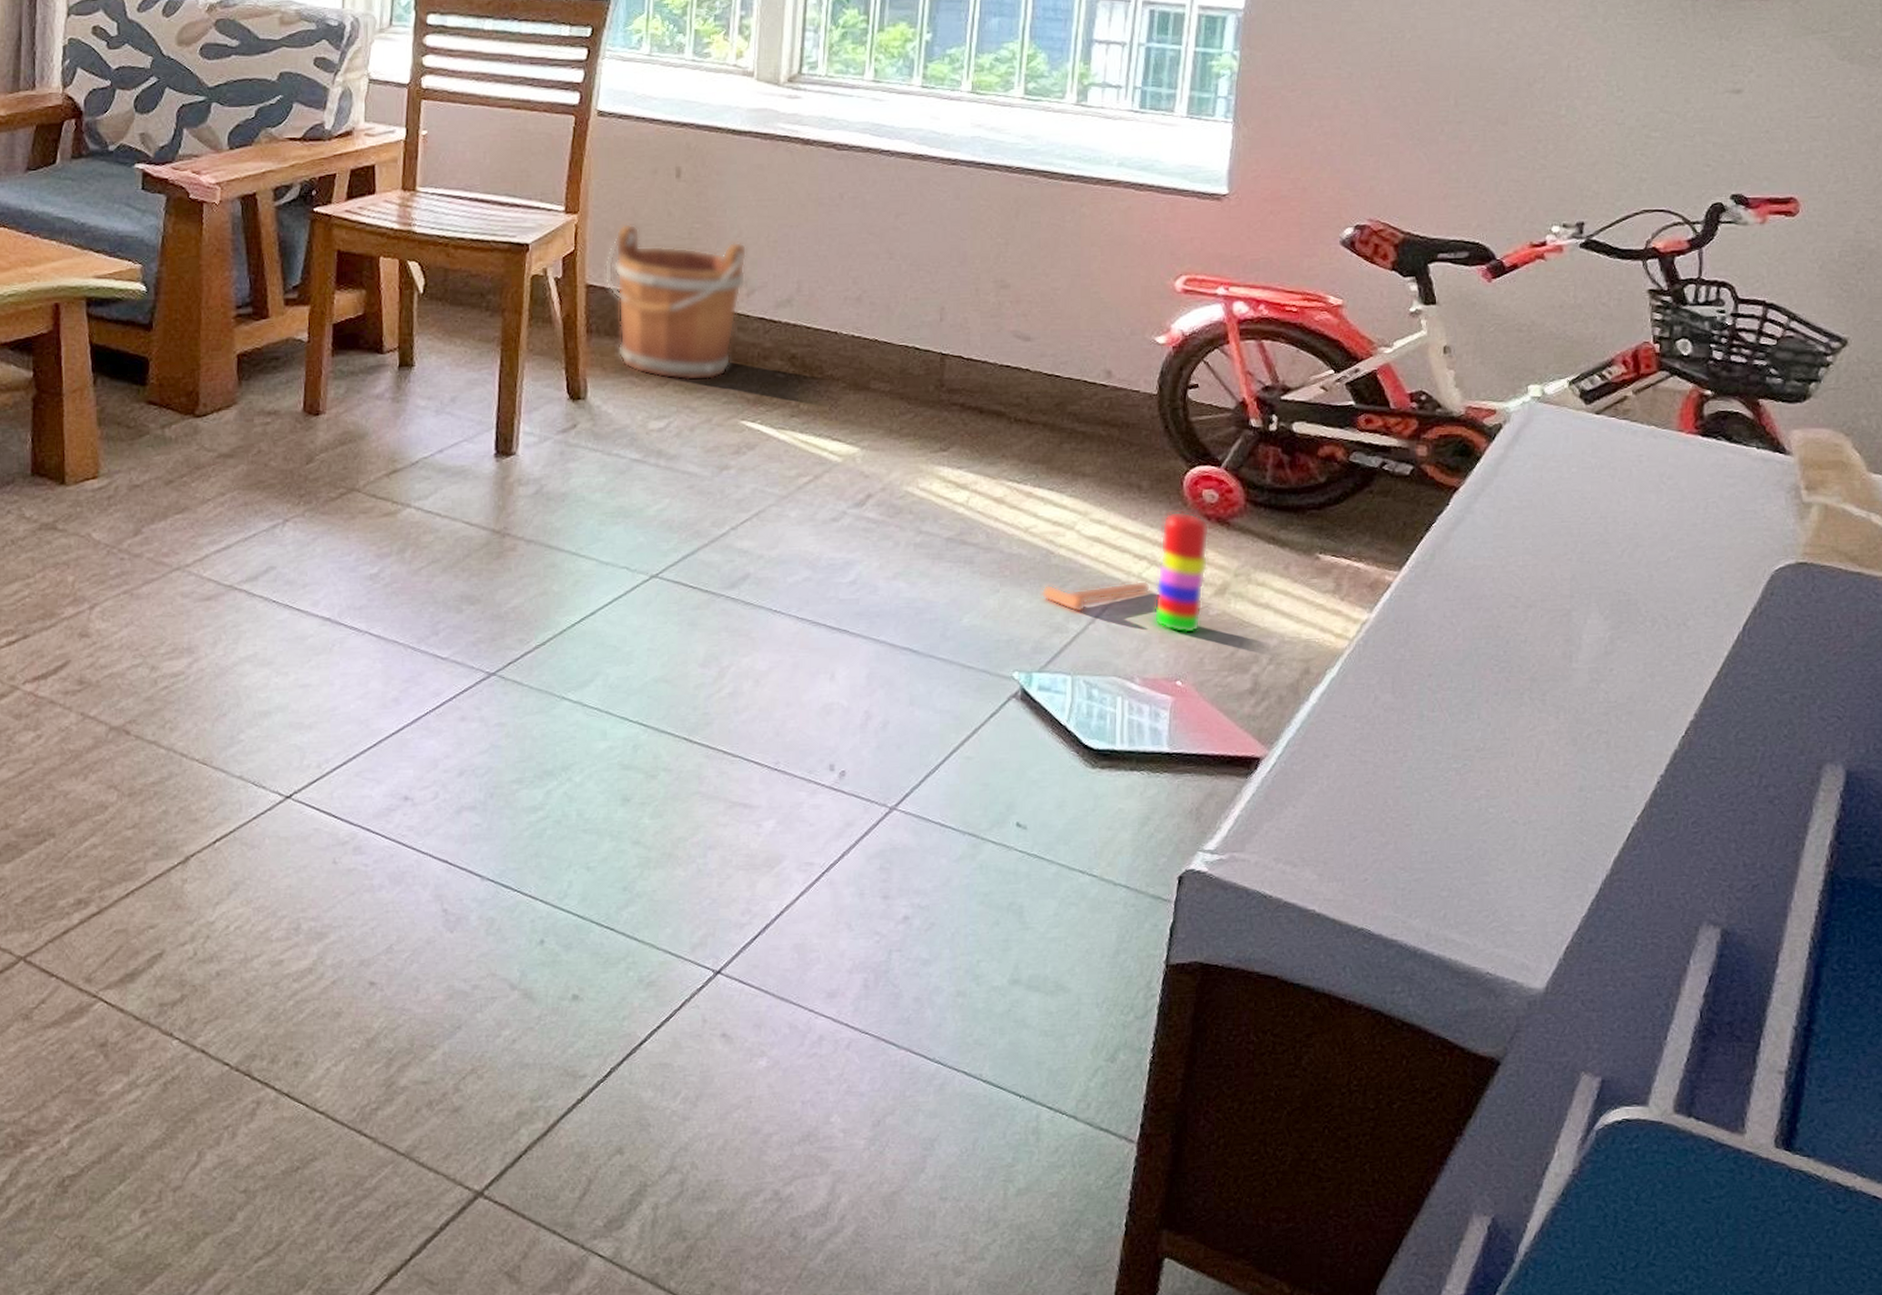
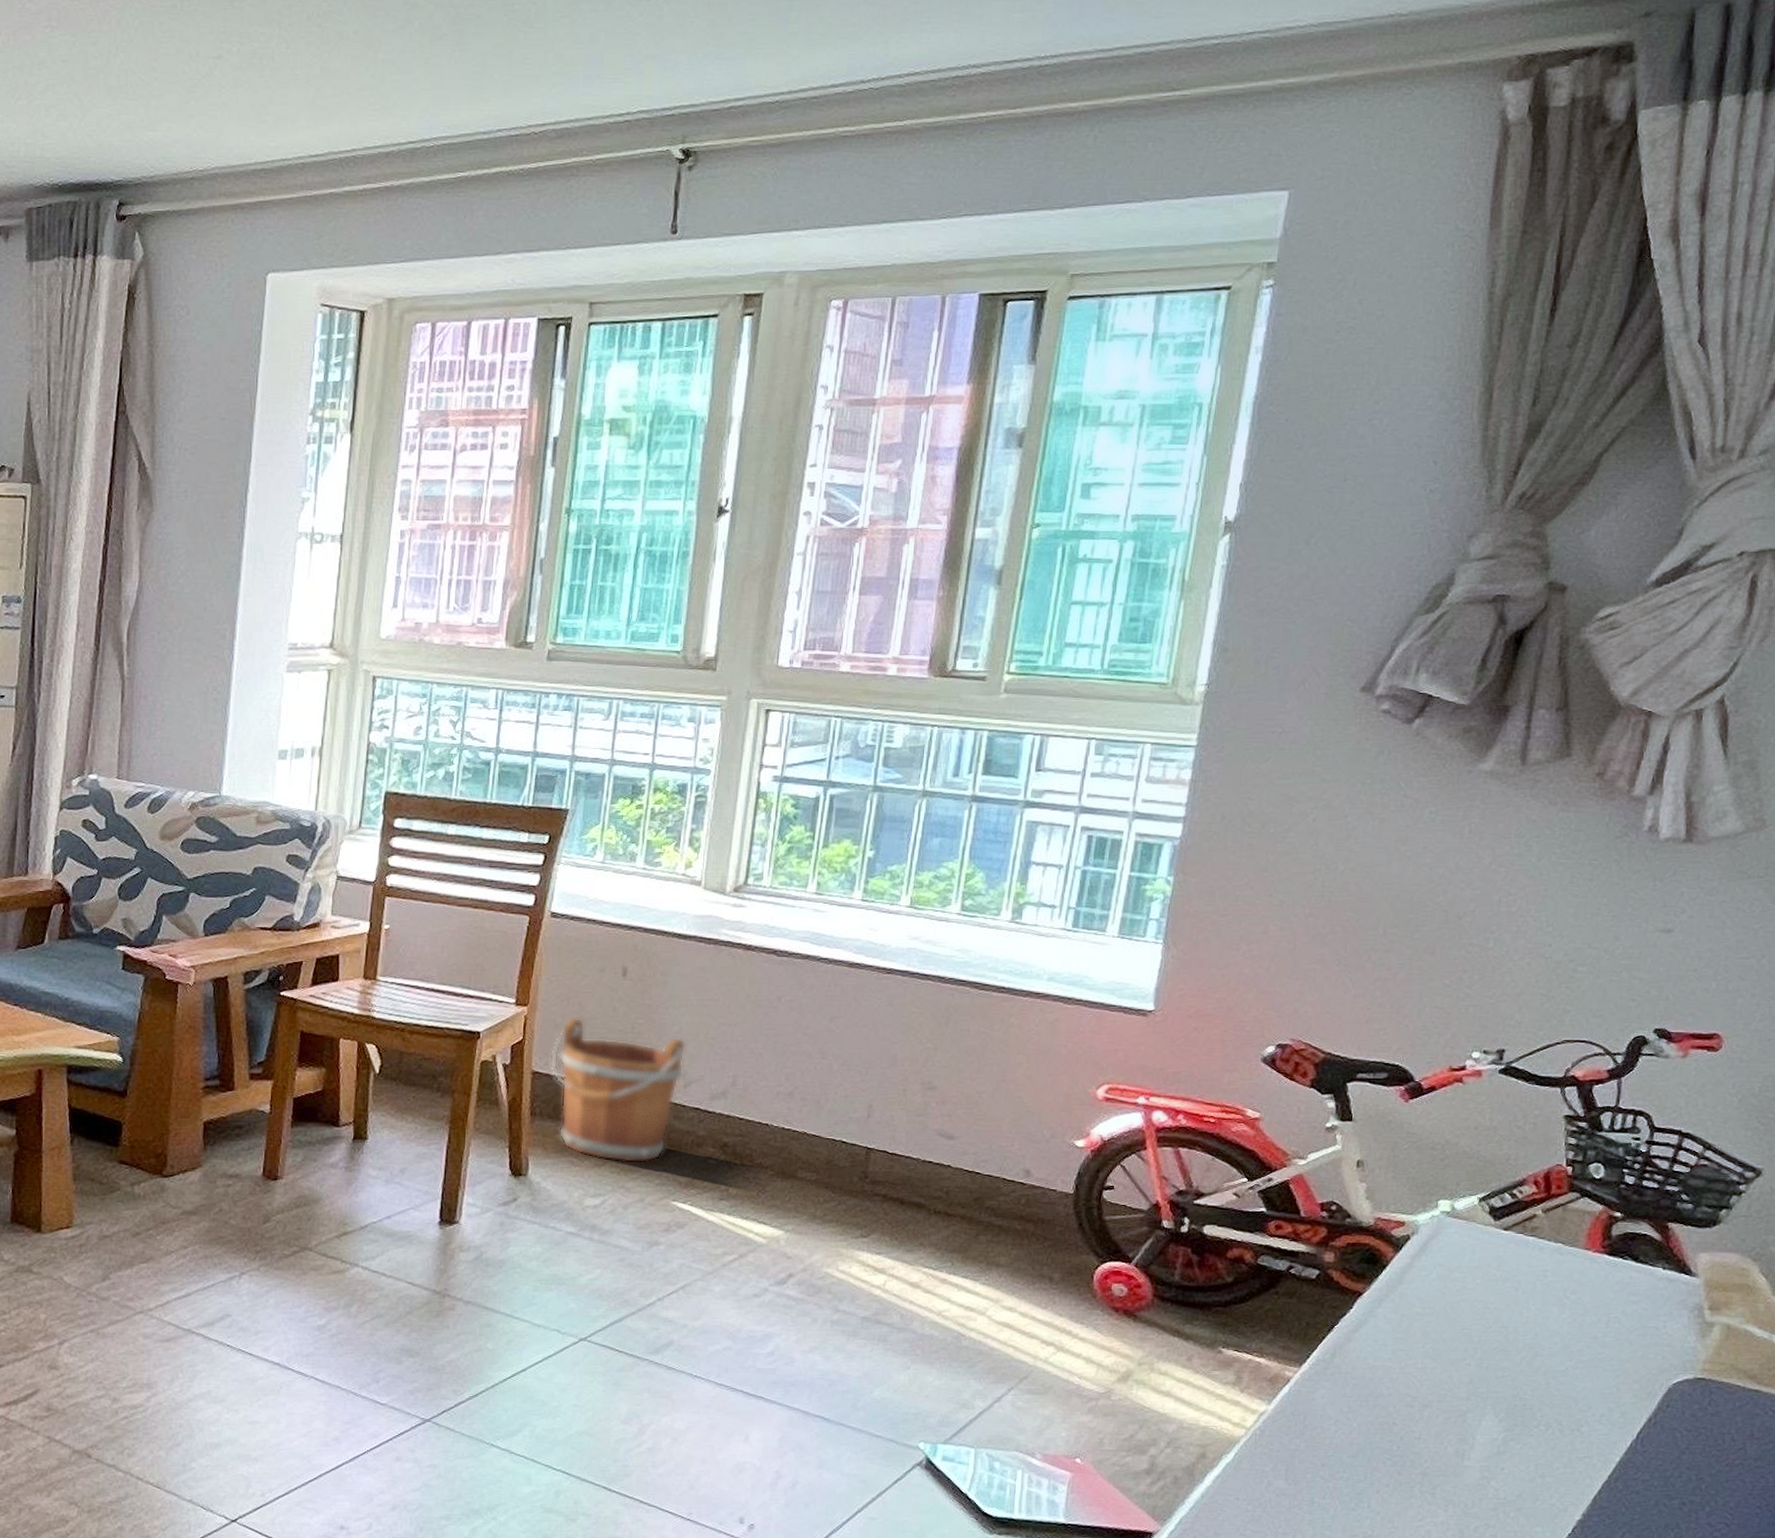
stacking toy: present [1041,511,1210,634] -> none [950,1302,1117,1416]

